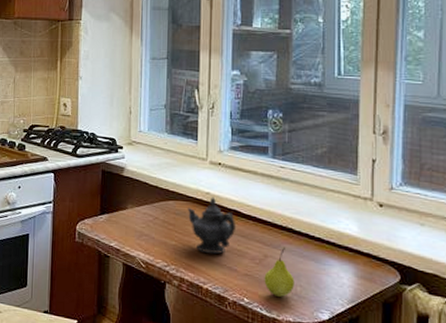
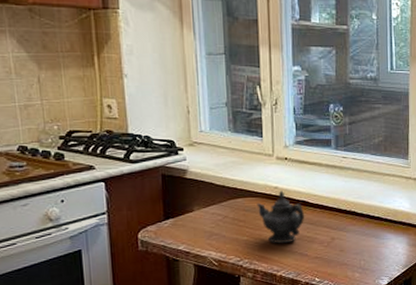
fruit: present [264,247,295,297] -> none [332,228,359,272]

